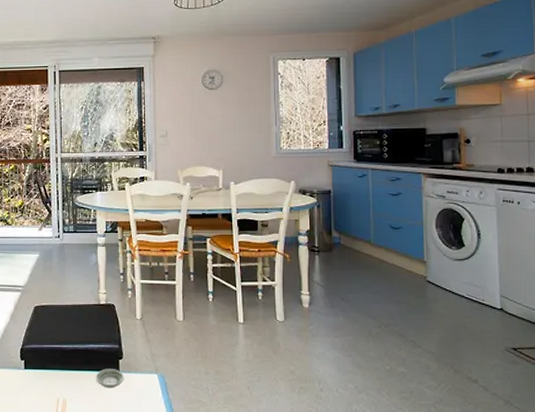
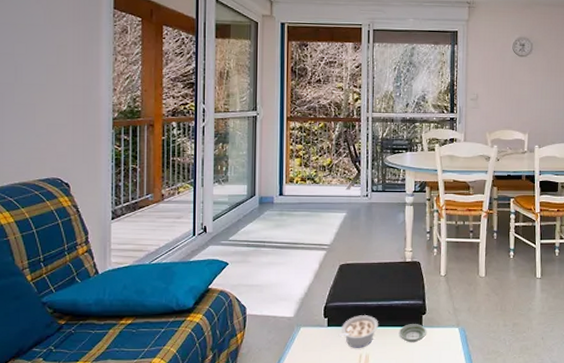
legume: none [35,358,75,392] -> present [338,315,379,348]

